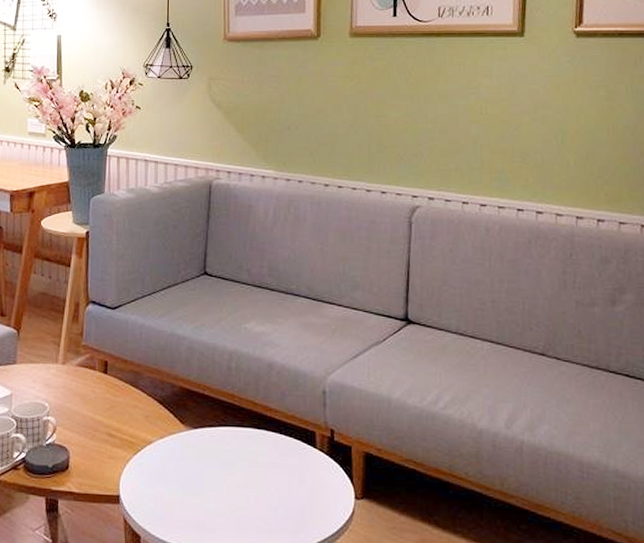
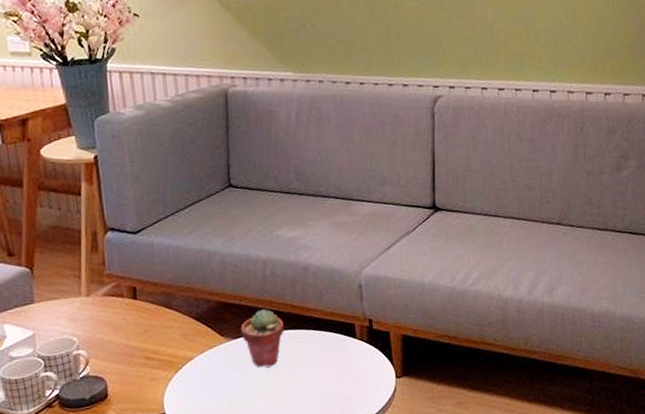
potted succulent: none [201,402,243,464] -> present [241,309,284,367]

